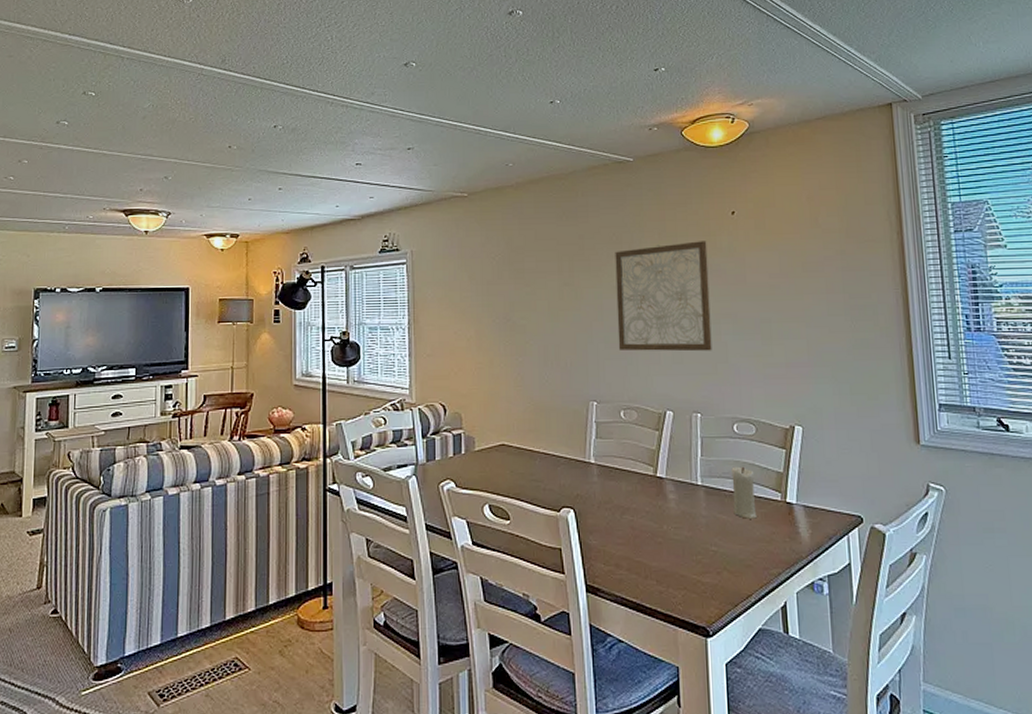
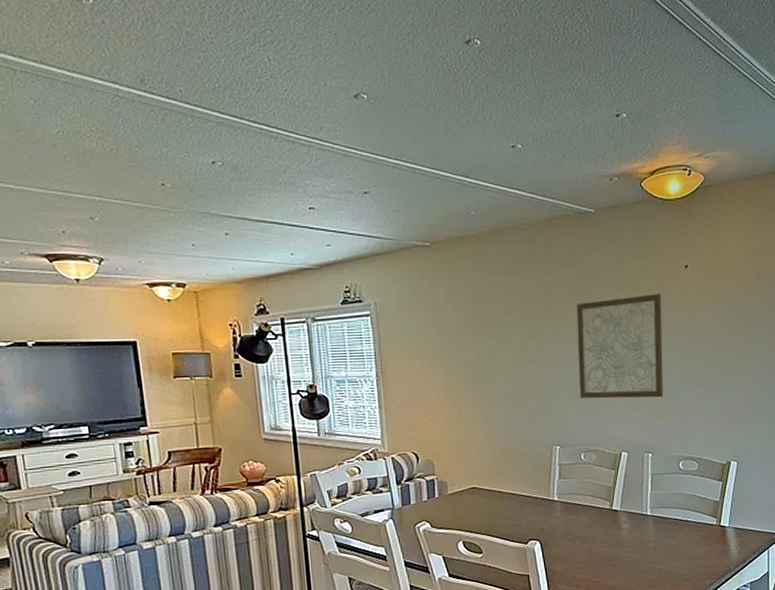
candle: present [731,466,757,519] -> none [676,497,696,541]

